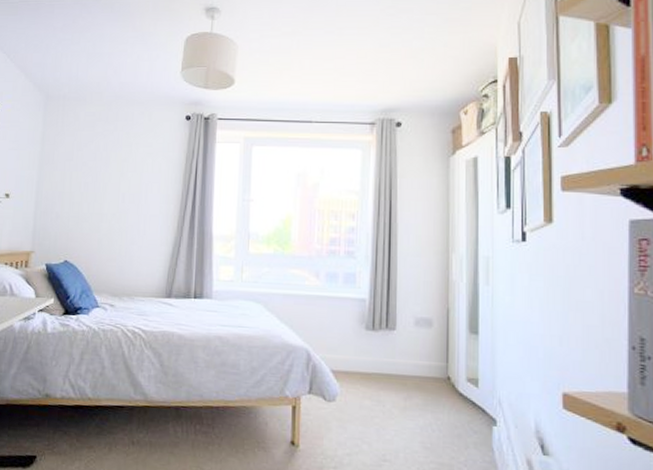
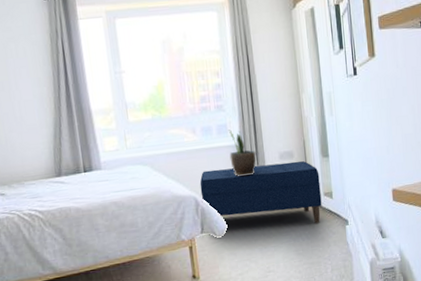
bench: none [314,322,463,414] -> present [199,161,322,223]
potted plant: none [354,280,386,338] -> present [228,129,256,177]

